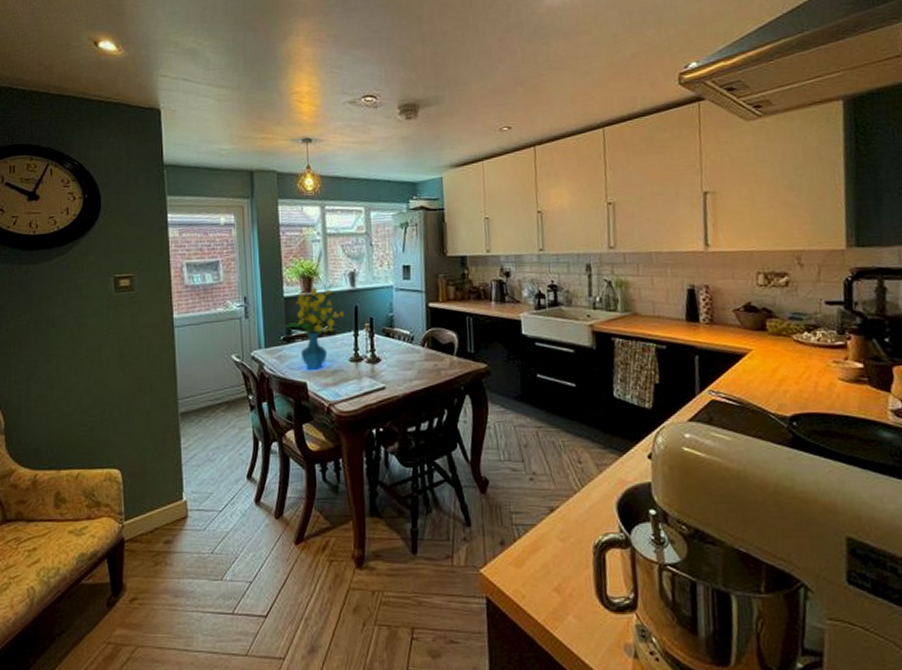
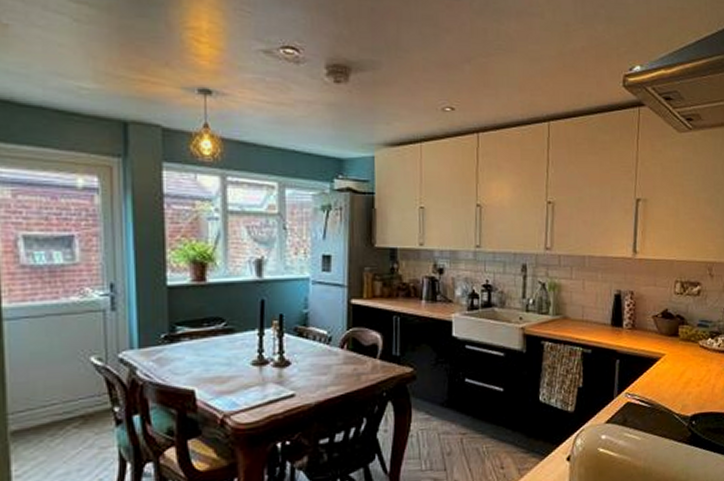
bouquet: present [284,283,345,371] -> none [166,271,248,376]

